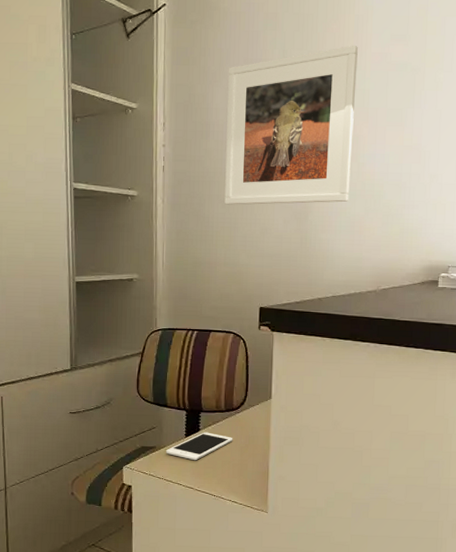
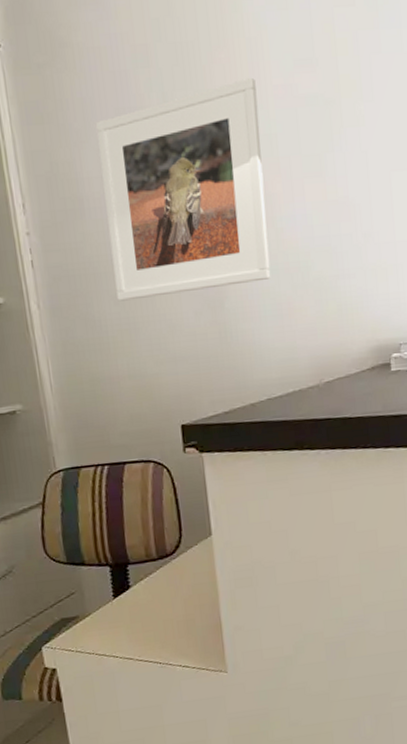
cell phone: present [166,432,233,461] -> none [92,587,173,625]

